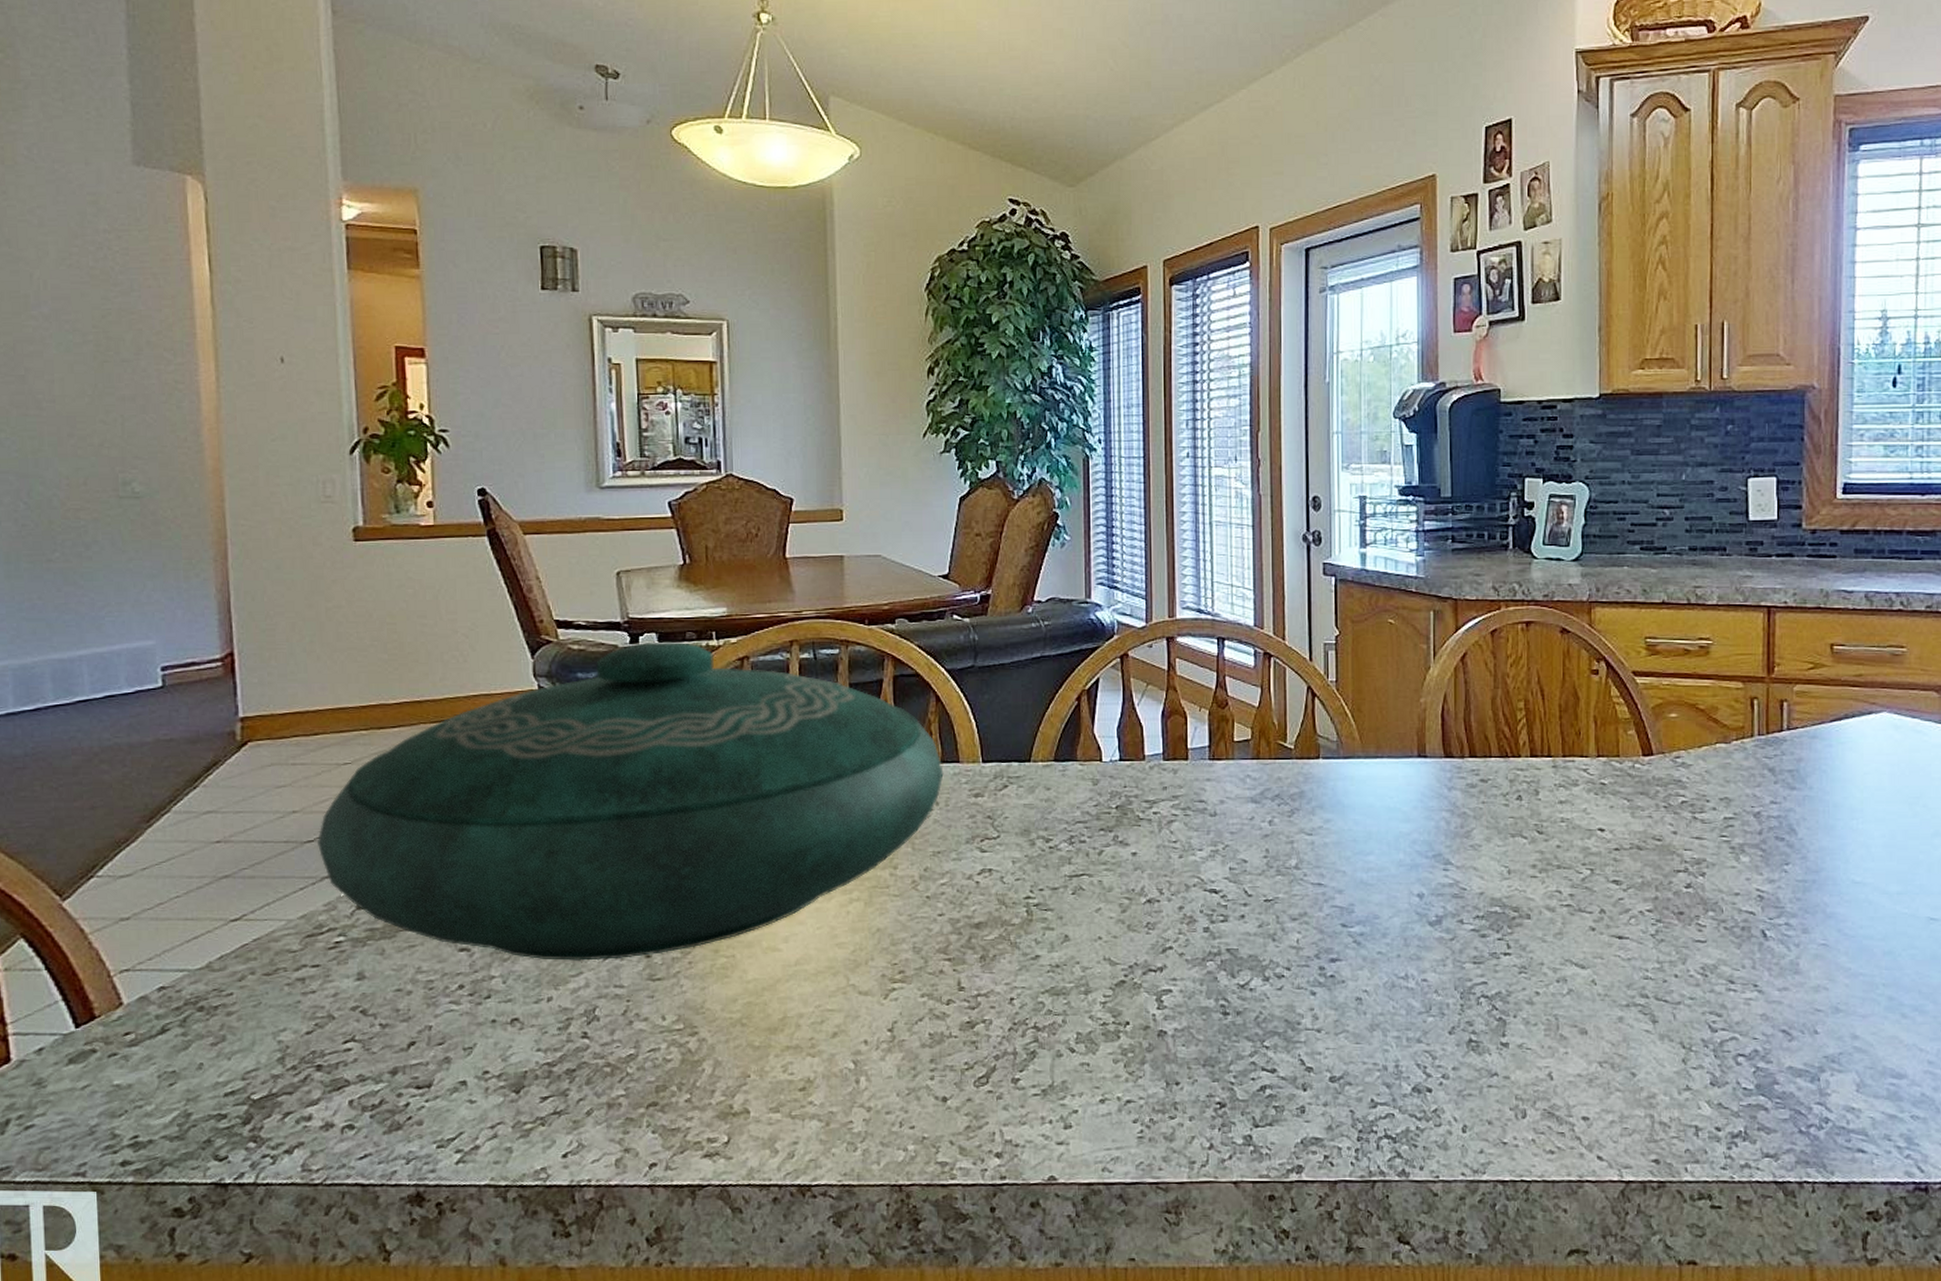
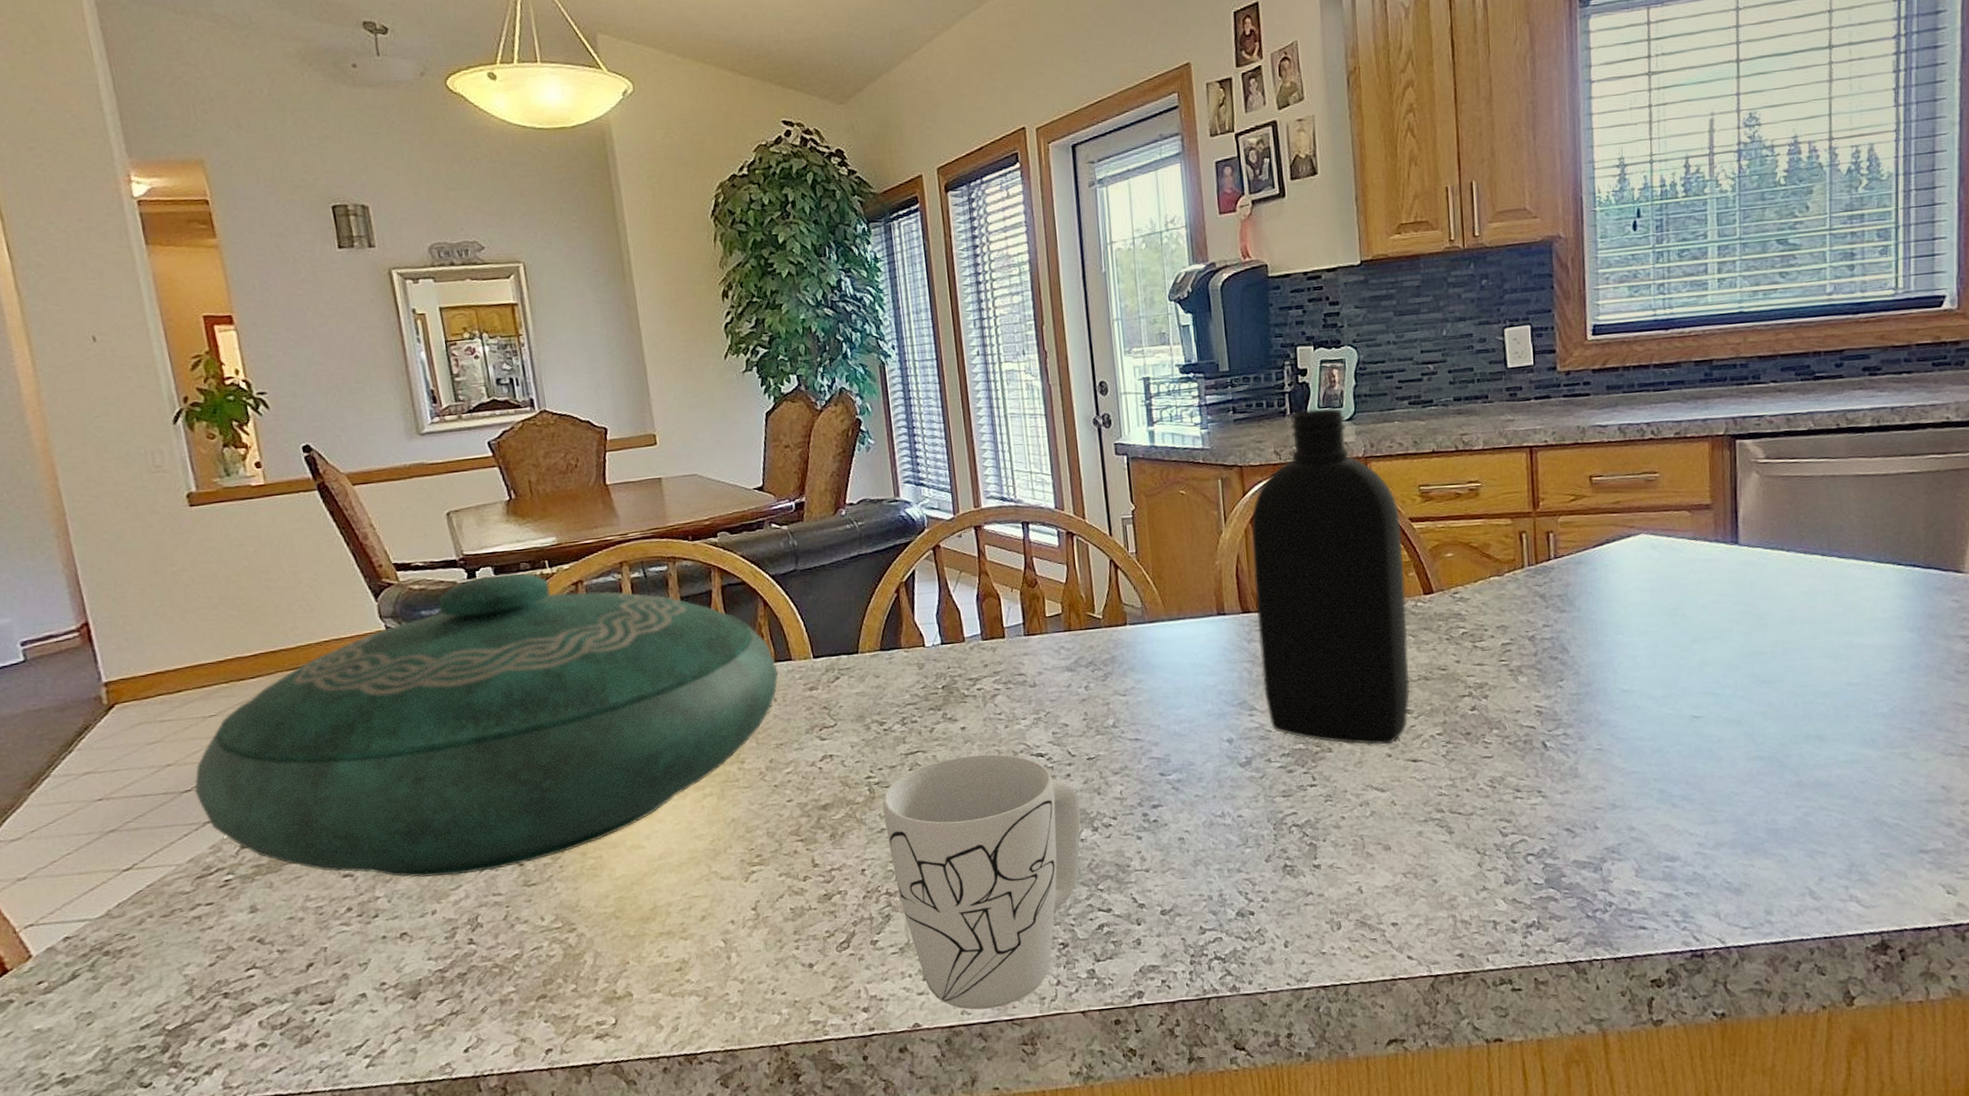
mug: none [1039,885,1252,1168] -> present [882,754,1081,1010]
bottle: none [1460,546,1624,917] -> present [1251,407,1410,745]

